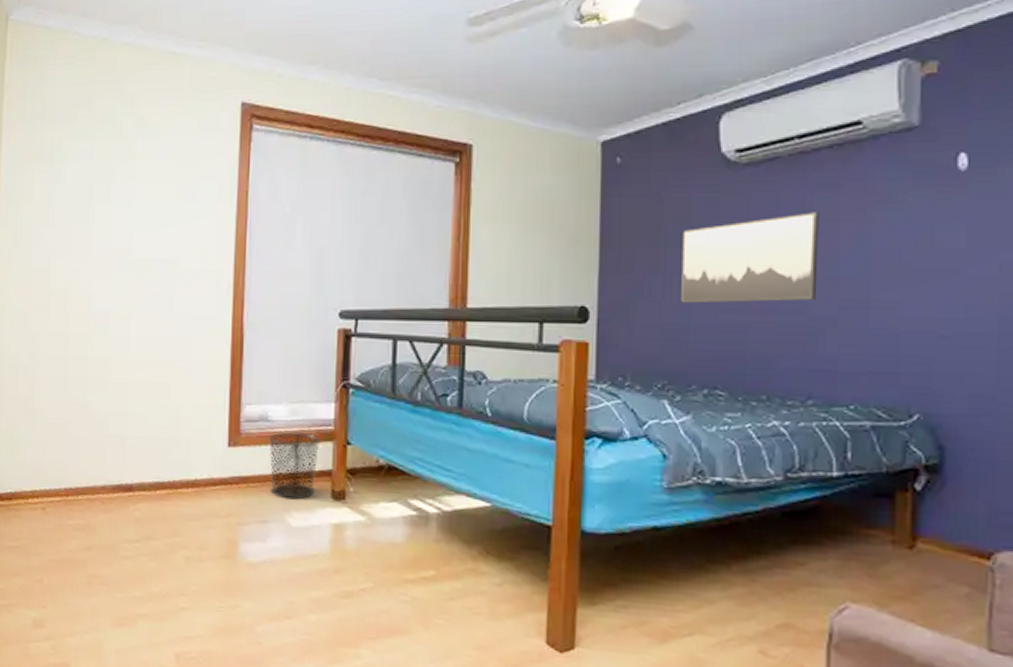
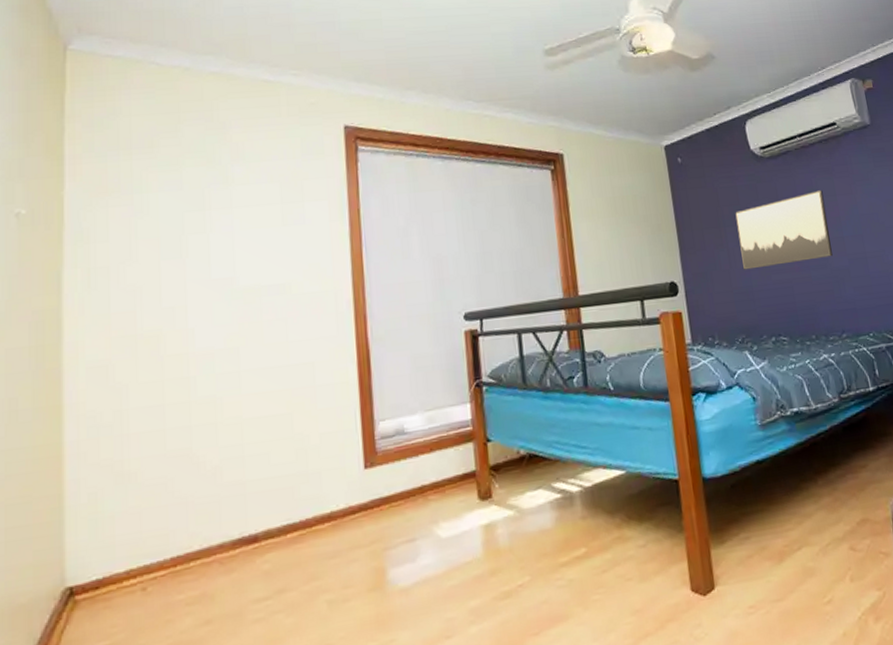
waste bin: present [269,432,321,500] -> none [407,437,461,511]

